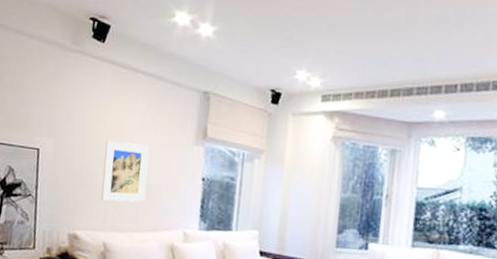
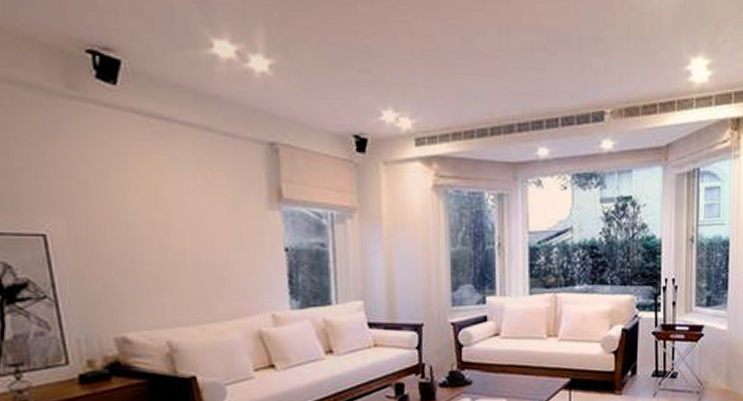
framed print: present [101,141,149,202] -> none [145,215,215,291]

